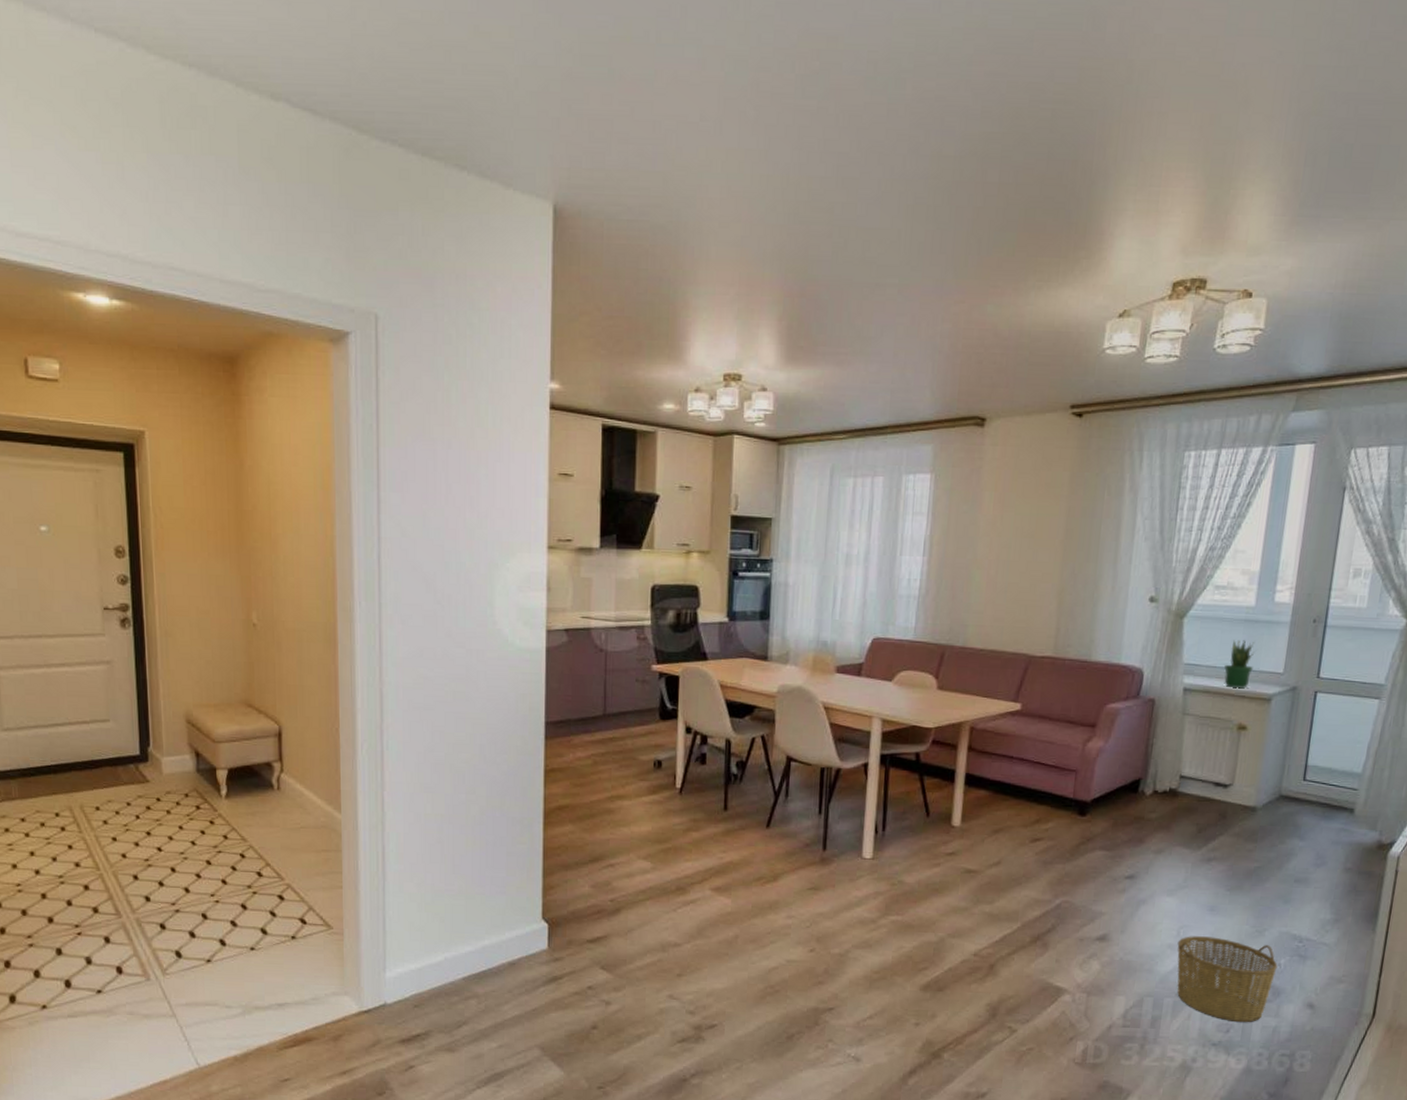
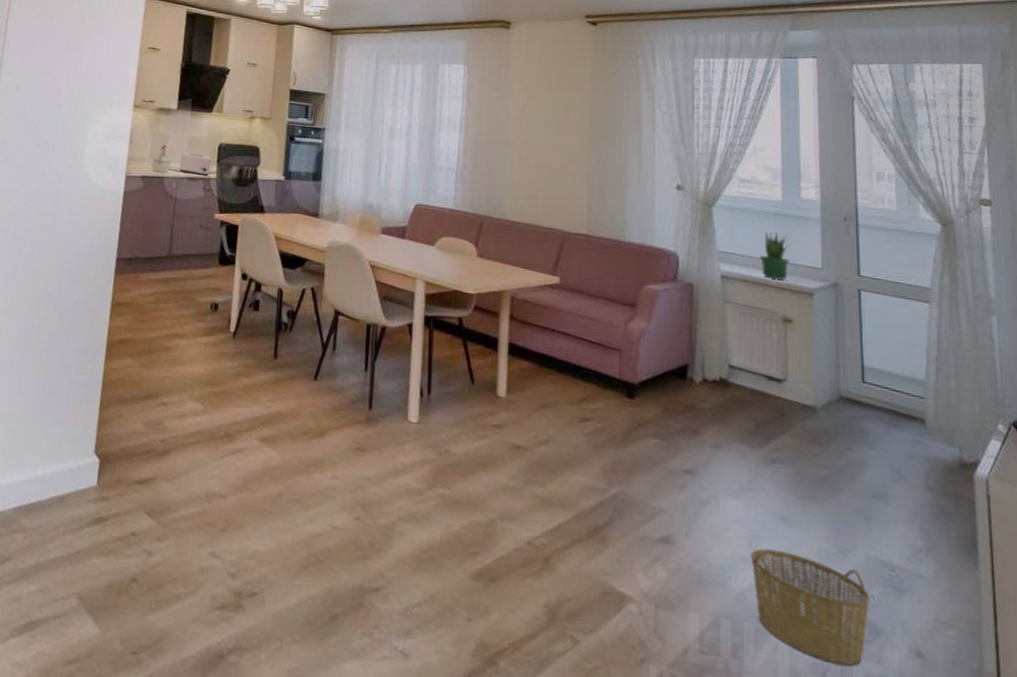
kettle: none [574,591,598,624] -> present [151,145,171,174]
toaster: none [608,597,646,623] -> present [179,152,213,176]

